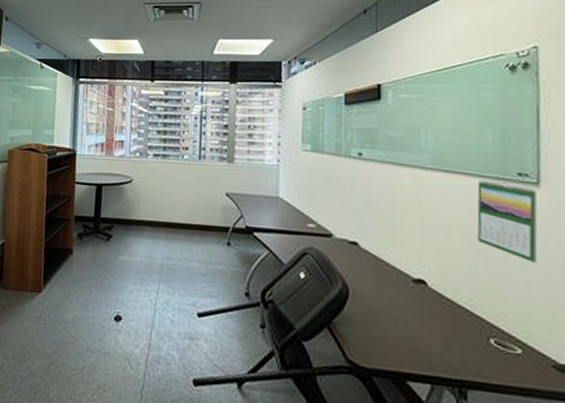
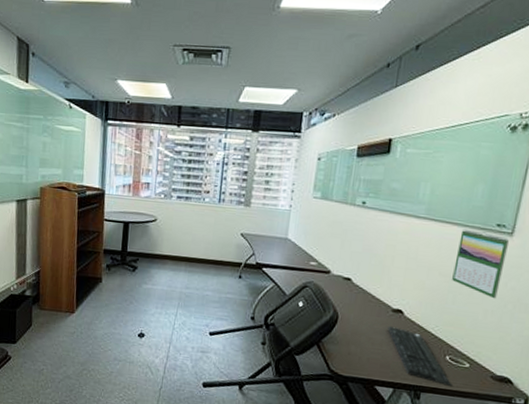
keyboard: none [411,301,505,382] -> present [387,326,452,387]

